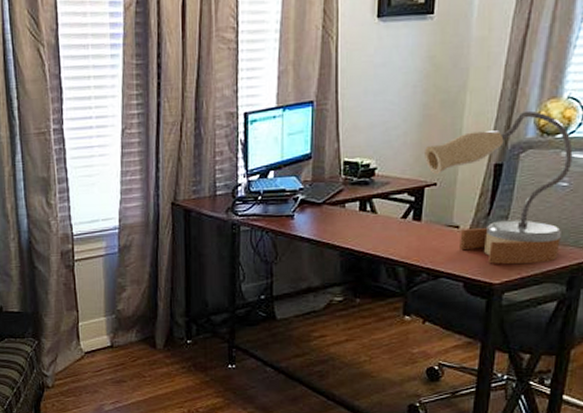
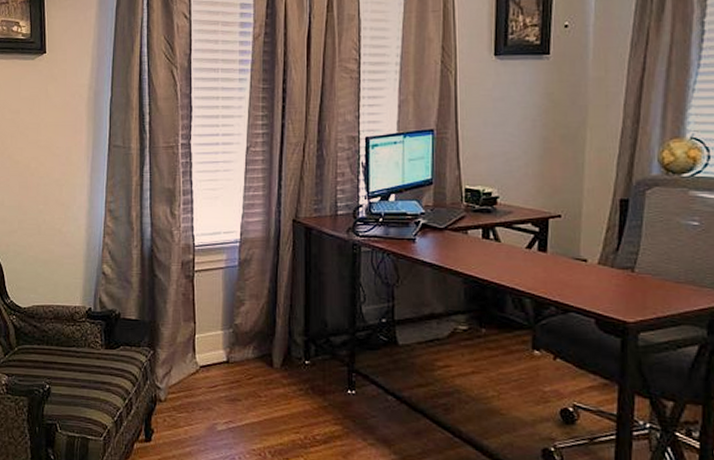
table lamp: present [425,110,573,264] -> none [547,149,702,303]

